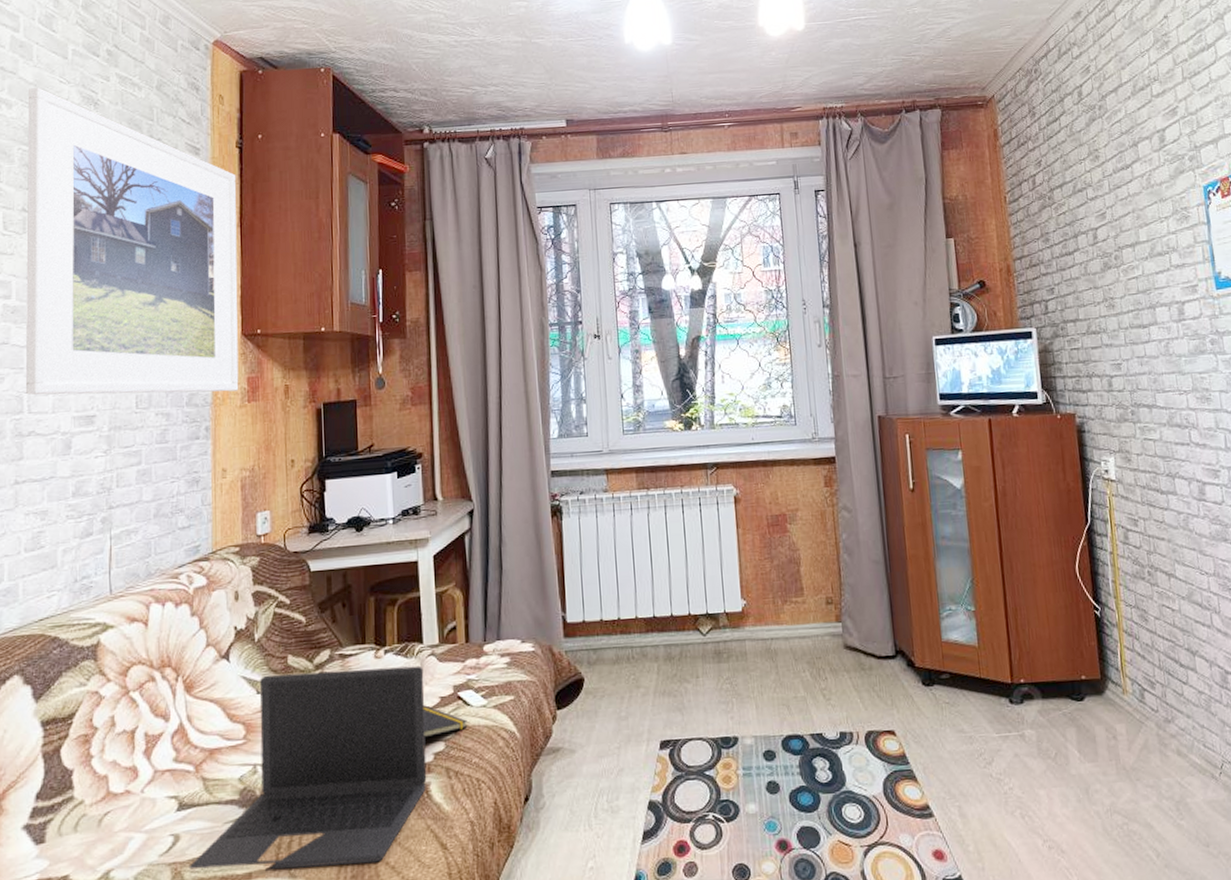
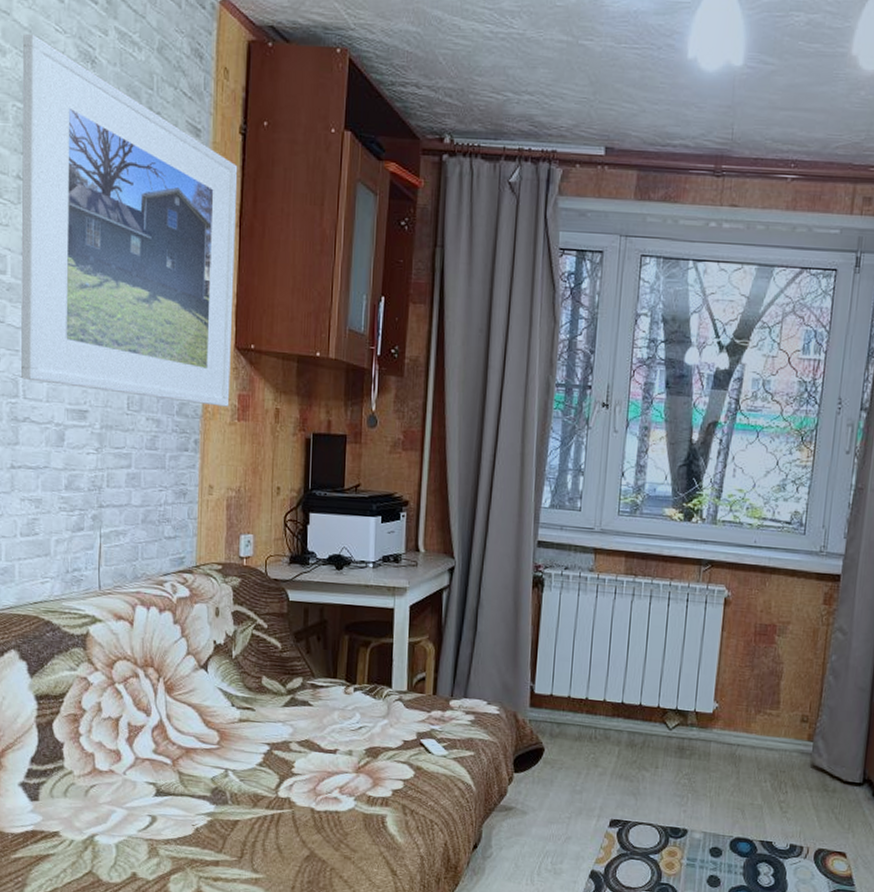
laptop: present [189,665,427,871] -> none [163,691,390,875]
notepad: present [422,705,468,738] -> none [384,745,427,775]

